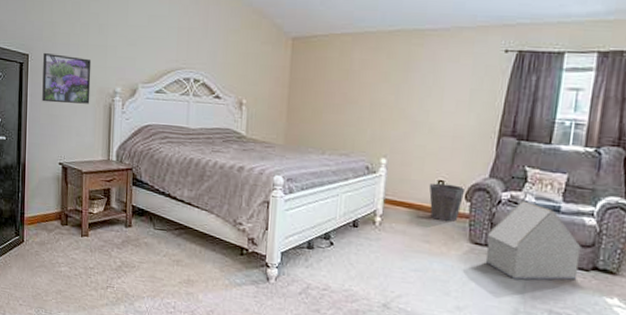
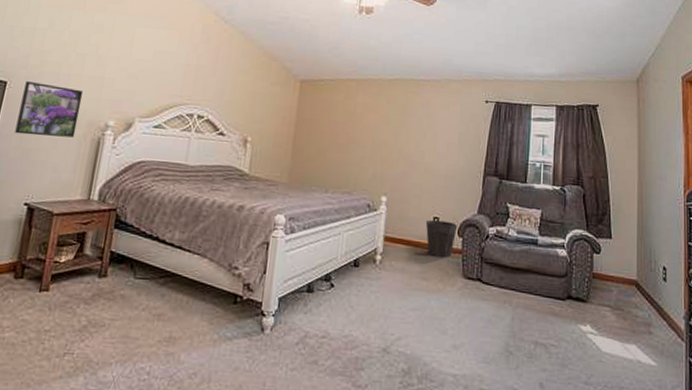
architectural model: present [485,200,583,281] -> none [477,235,558,314]

